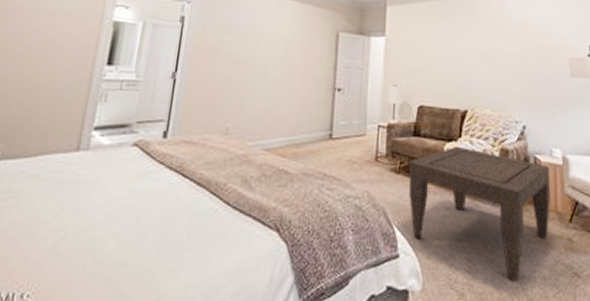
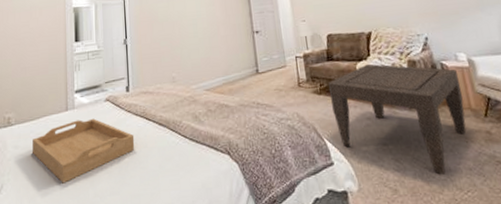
serving tray: none [18,164,162,245] -> present [33,118,135,184]

